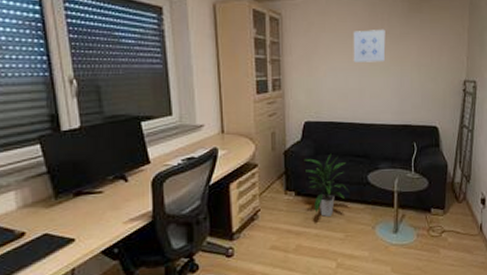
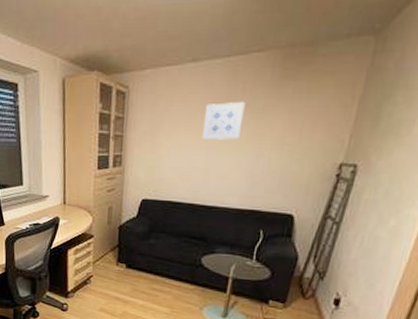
indoor plant: present [304,153,348,217] -> none [138,232,179,291]

